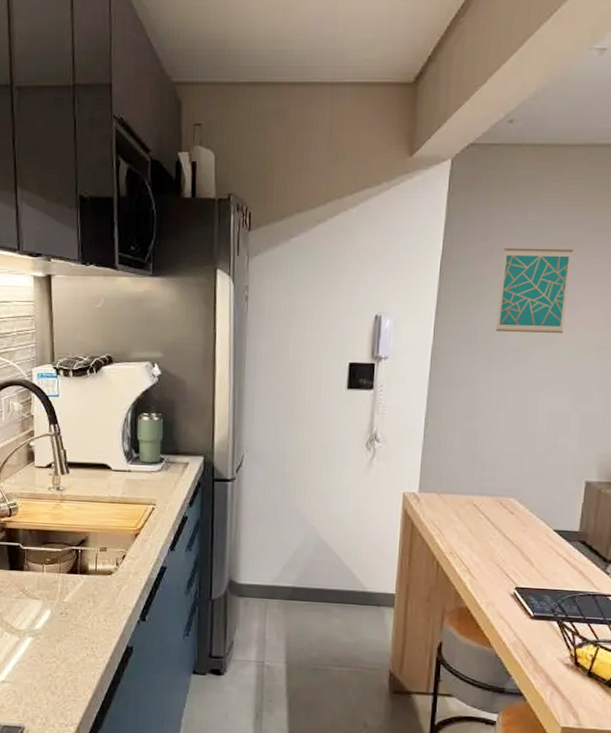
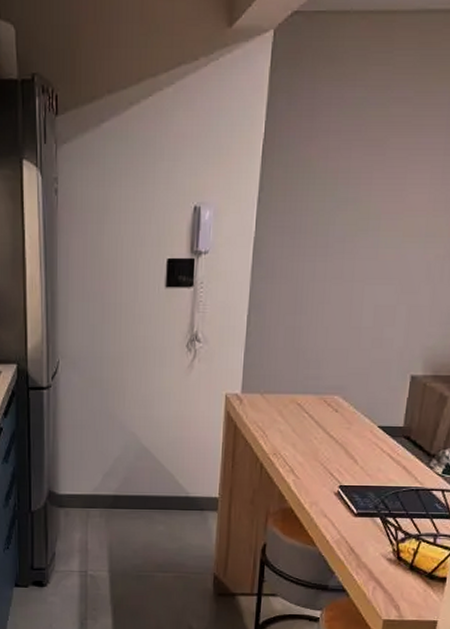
wall art: present [495,247,573,333] -> none [320,128,402,222]

